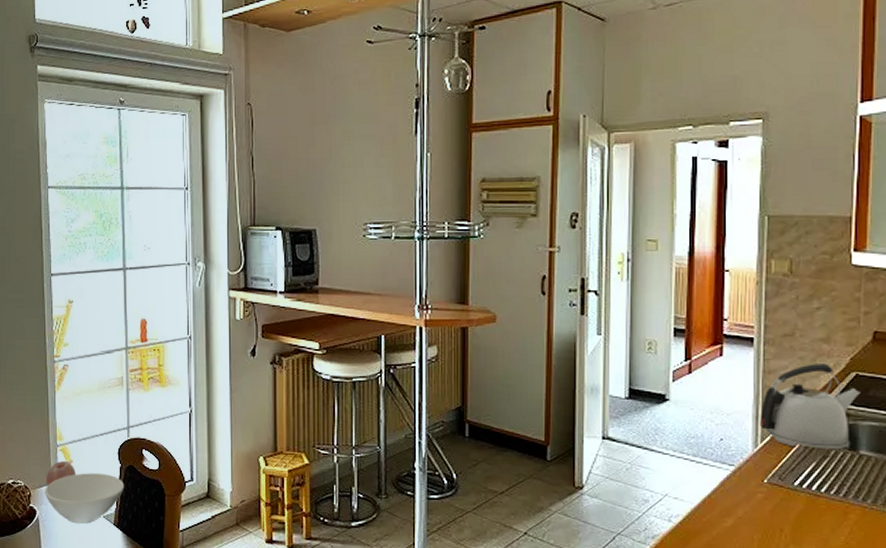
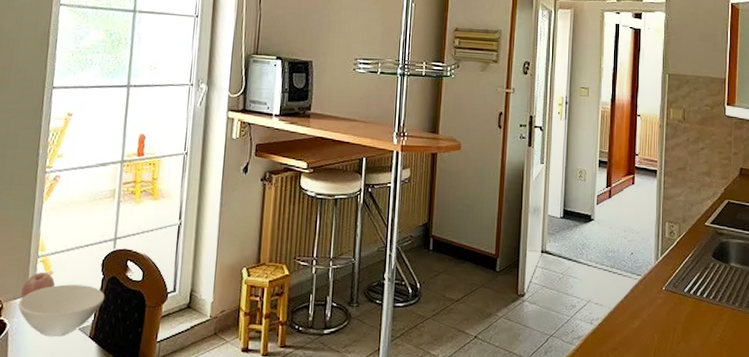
kettle: present [760,364,861,449] -> none [660,192,731,262]

